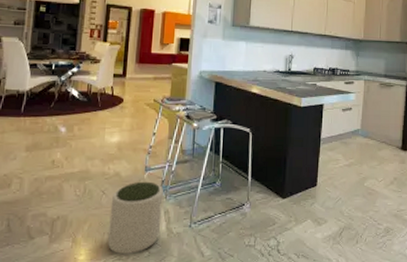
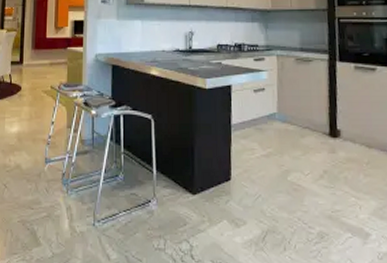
plant pot: present [108,181,163,254] -> none [11,174,64,254]

